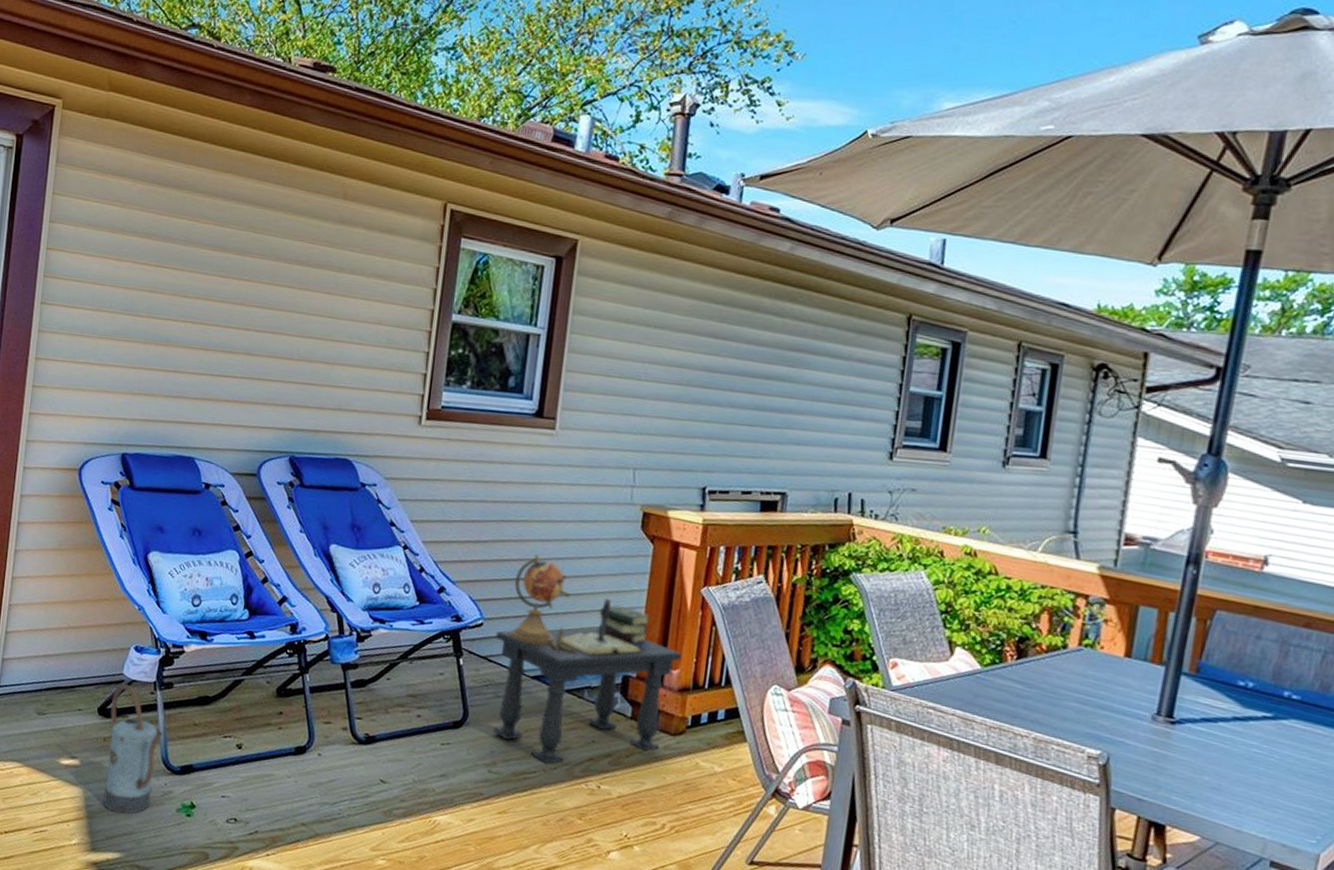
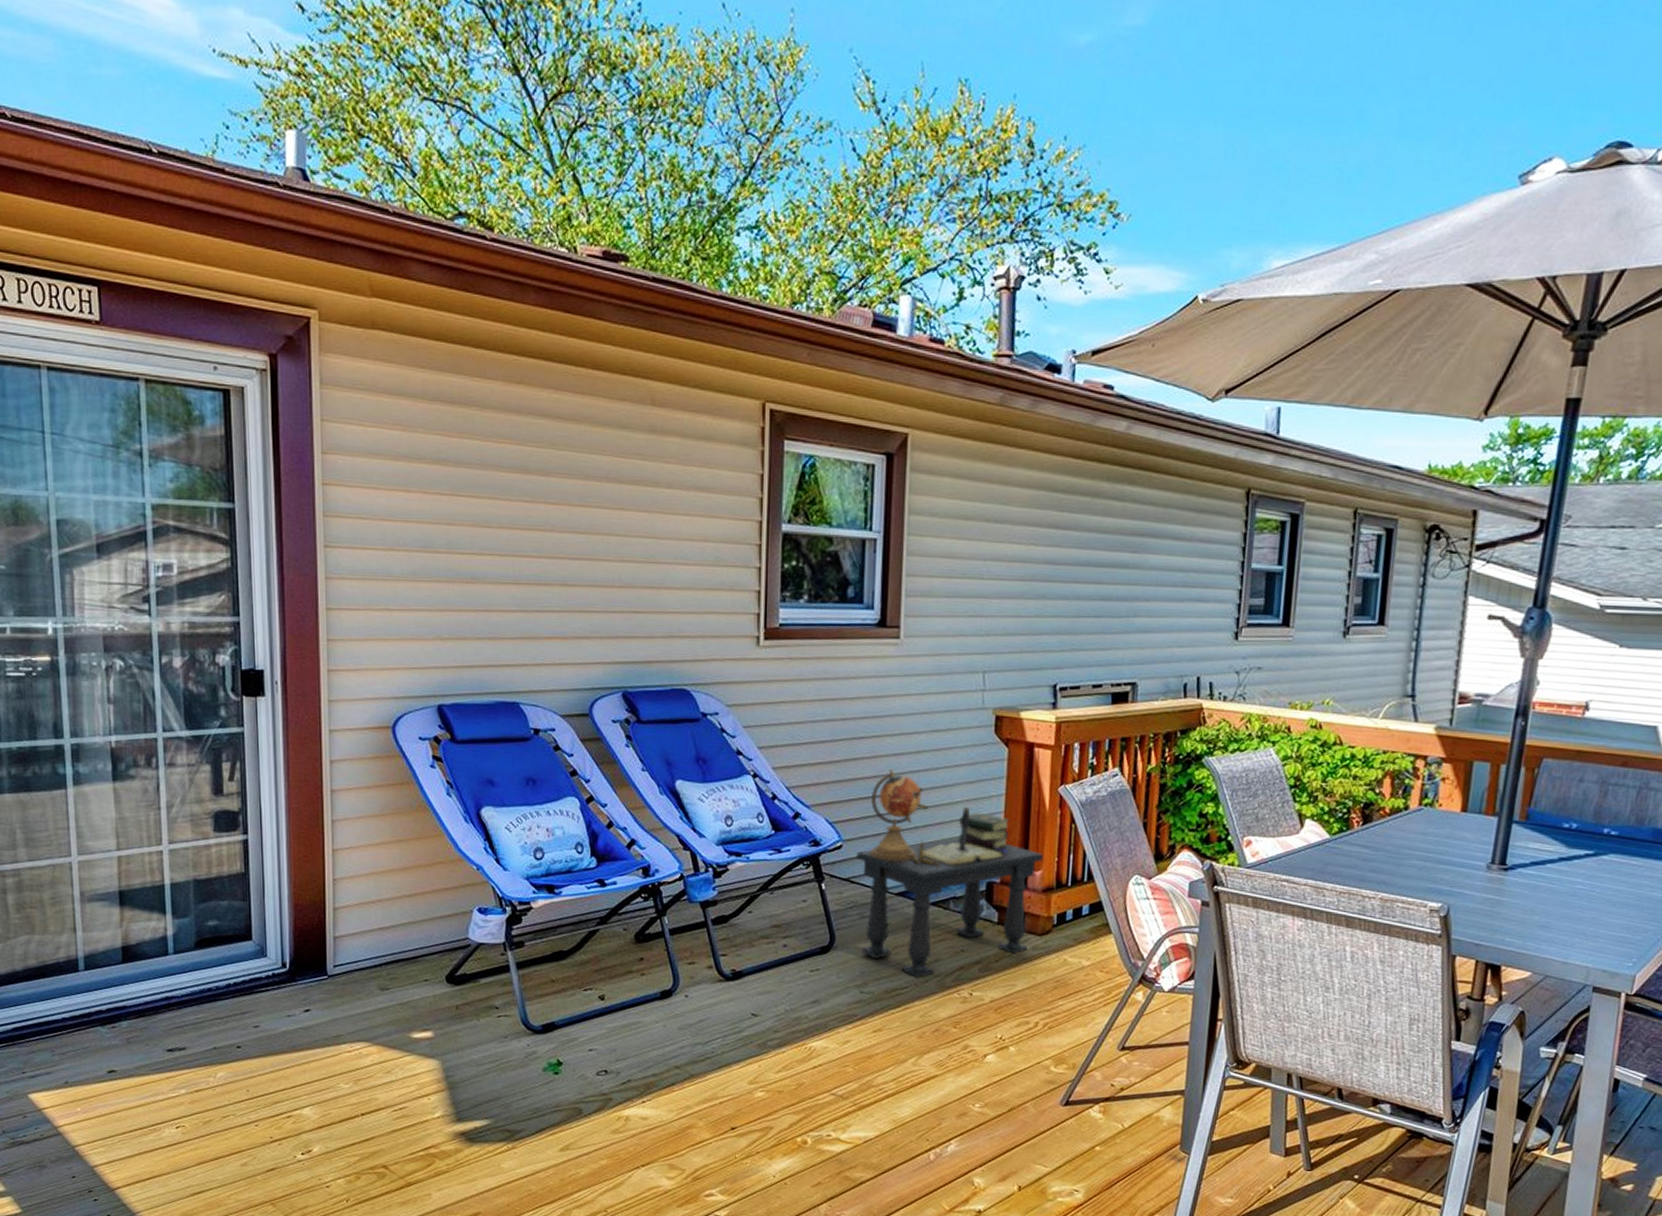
watering can: present [103,683,163,814] -> none [460,947,519,1080]

